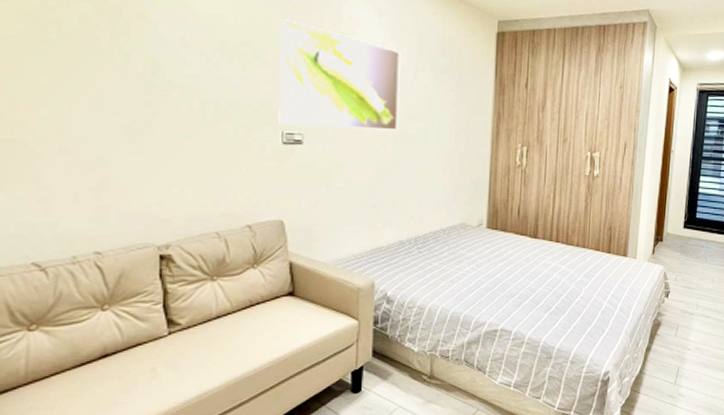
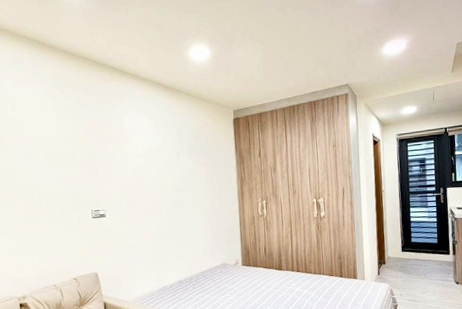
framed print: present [278,18,401,131] -> none [84,132,170,205]

